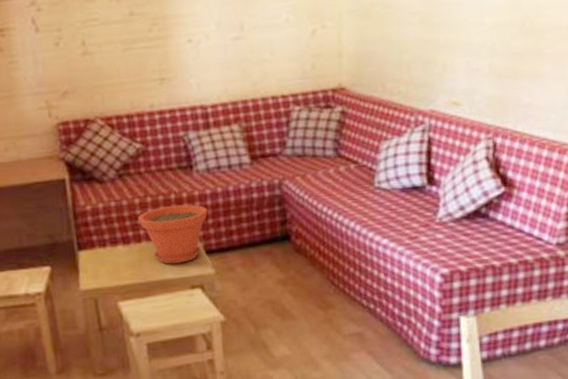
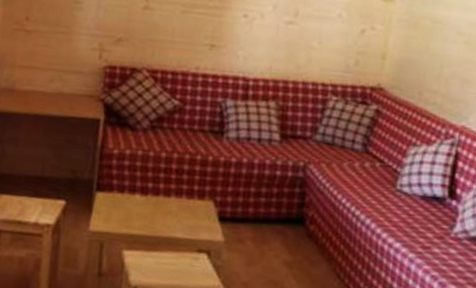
plant pot: present [138,204,208,264] -> none [161,165,230,225]

